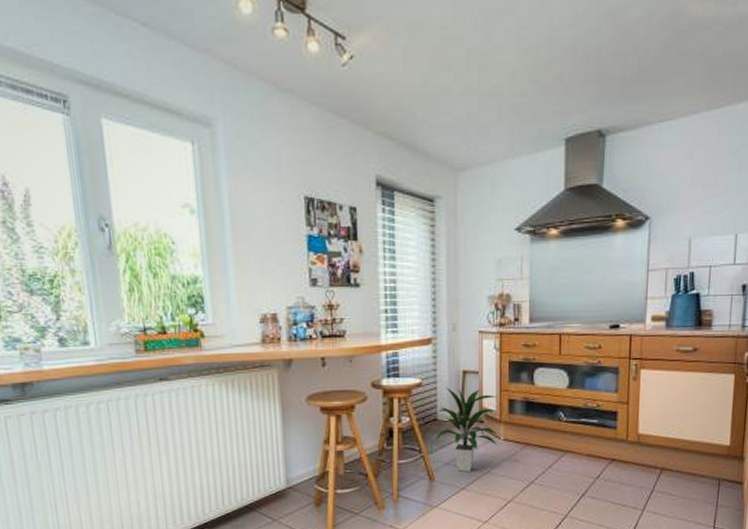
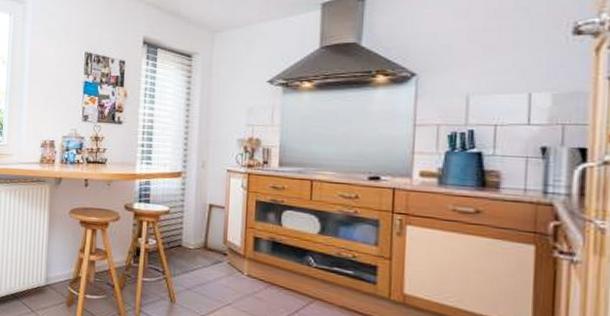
indoor plant: present [434,386,497,472] -> none [177,216,242,301]

